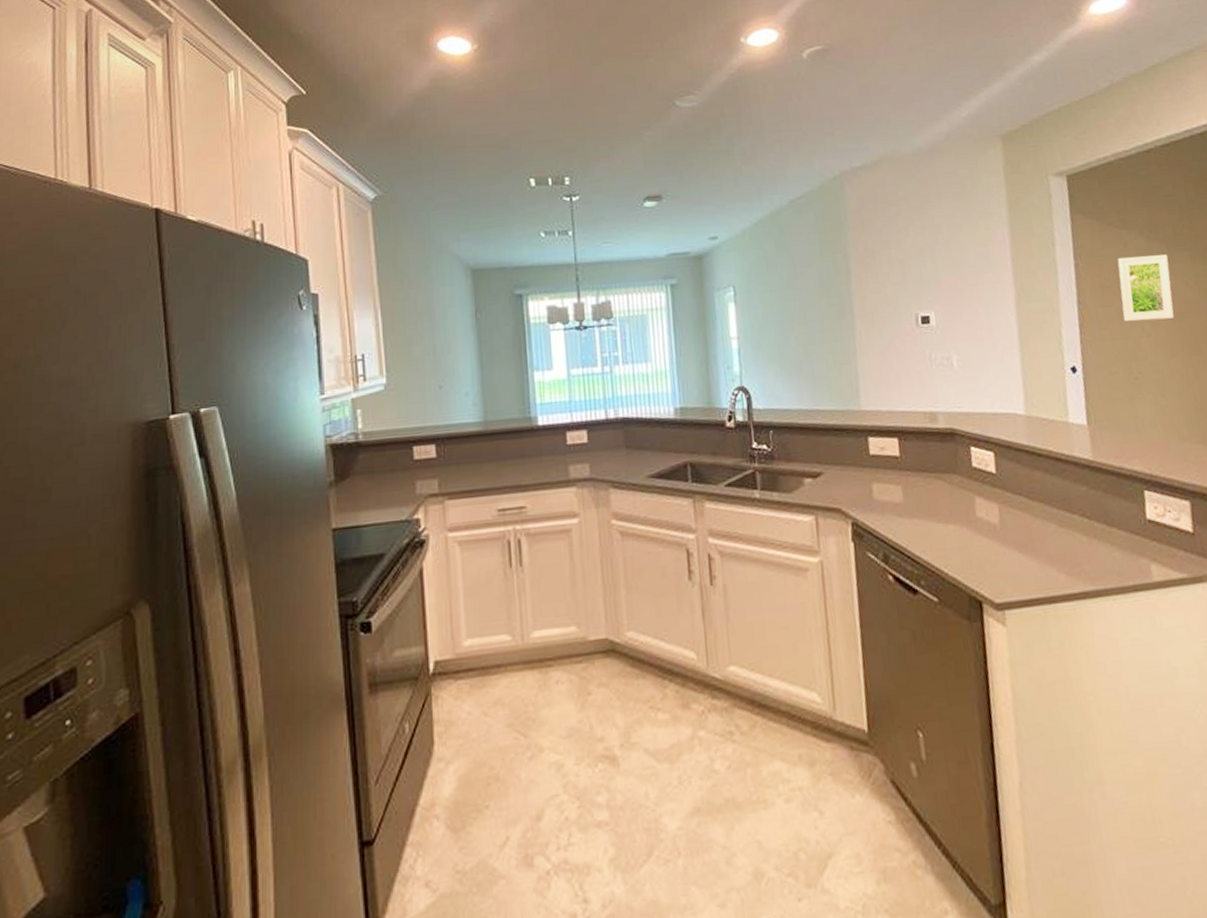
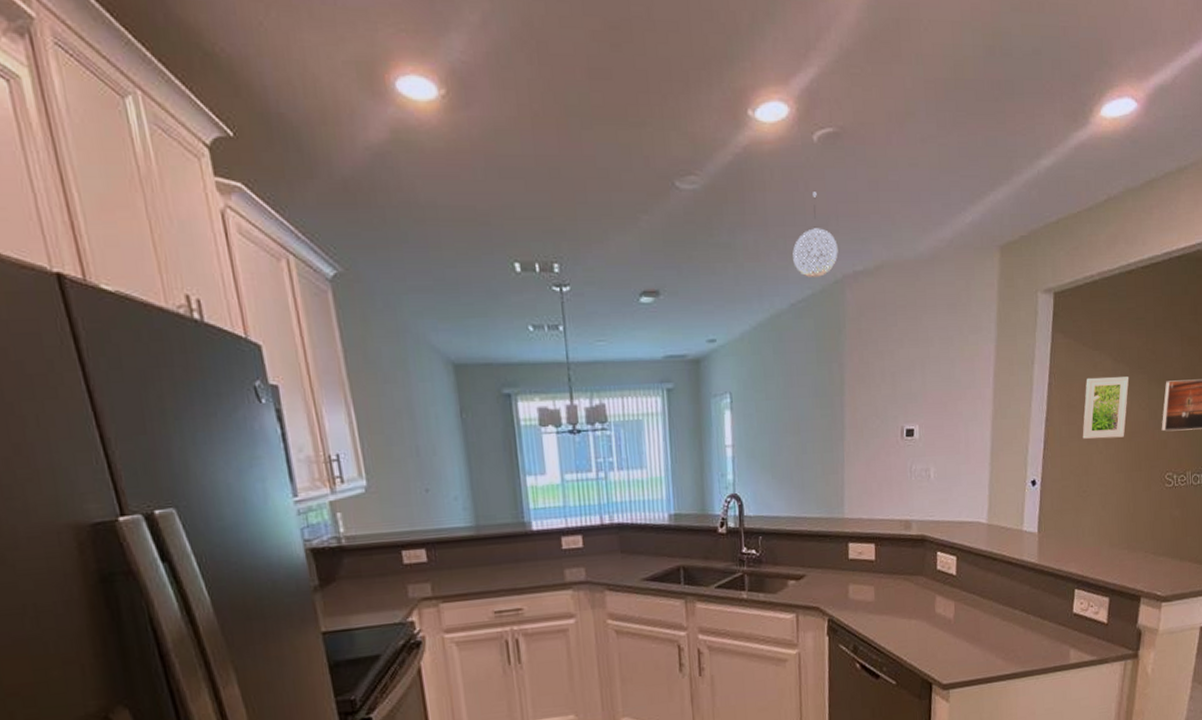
pendant light: none [789,100,835,176] -> present [792,192,838,279]

